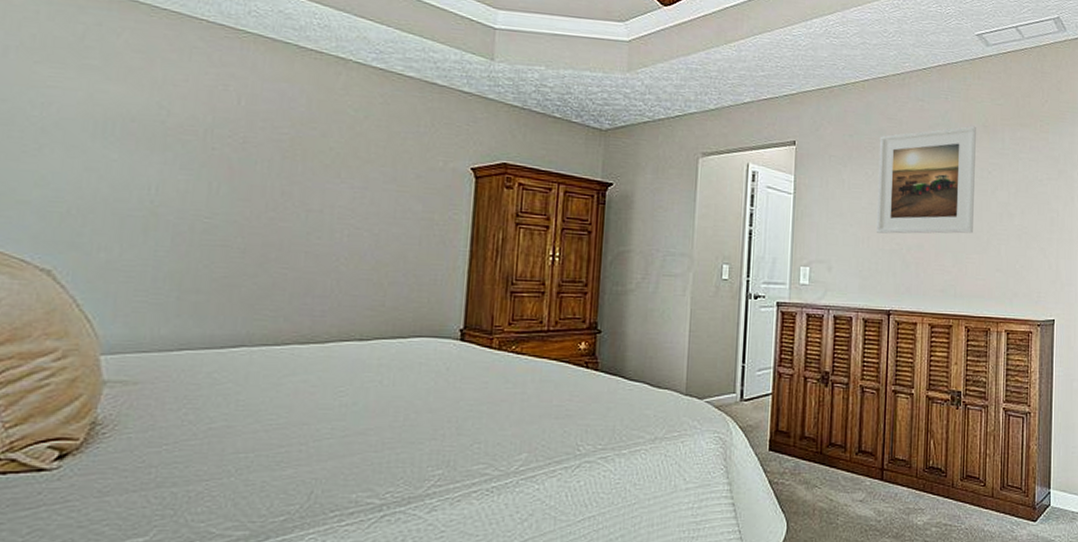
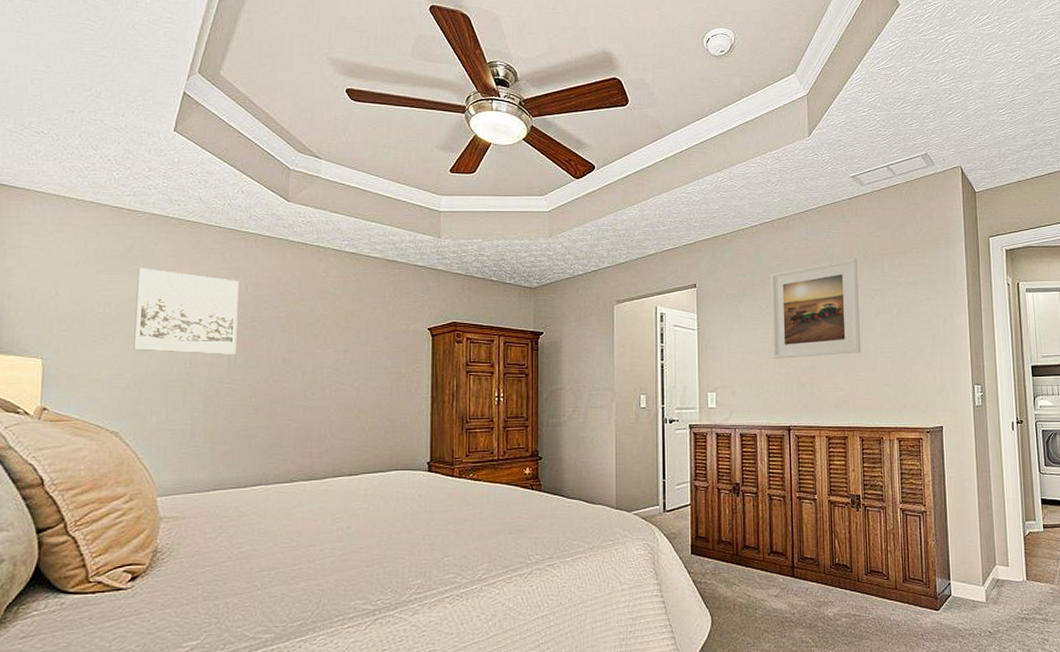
wall art: none [79,63,229,182] -> present [133,268,239,354]

